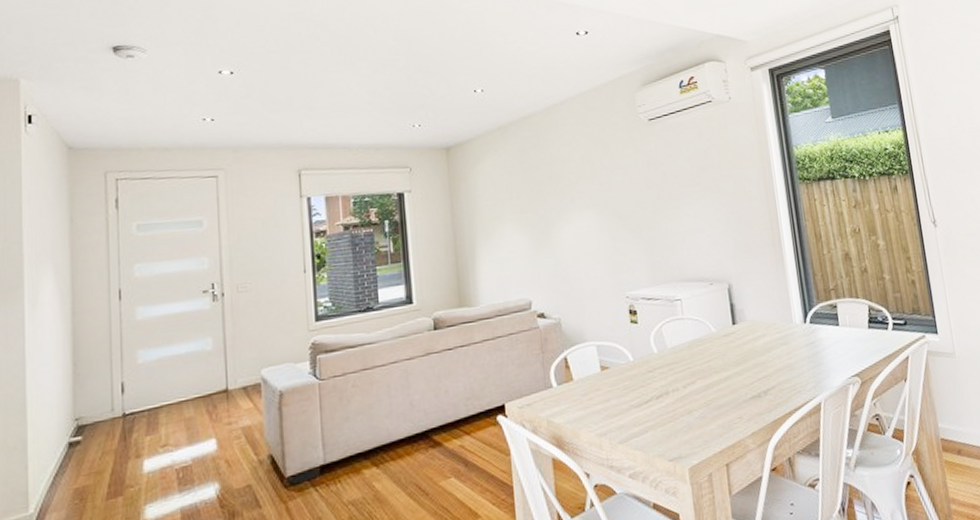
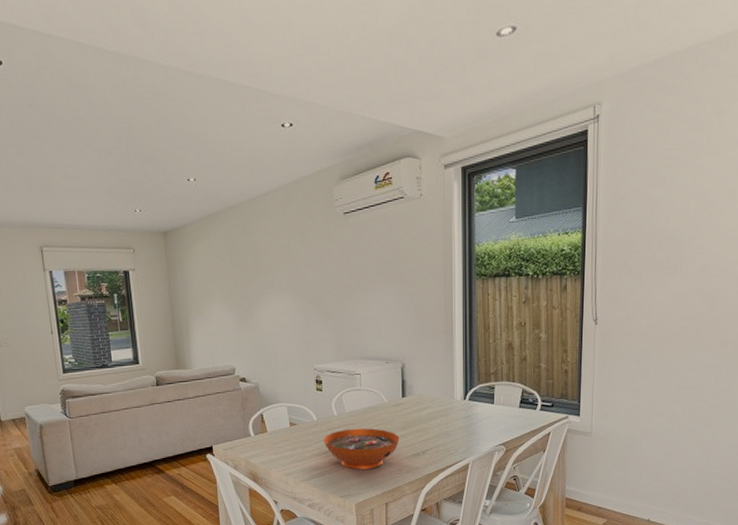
decorative bowl: none [643,366,735,422] -> present [324,428,400,470]

